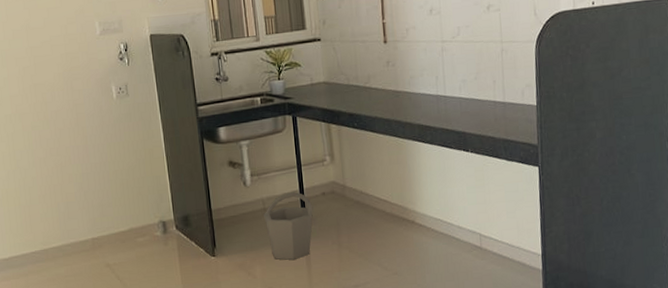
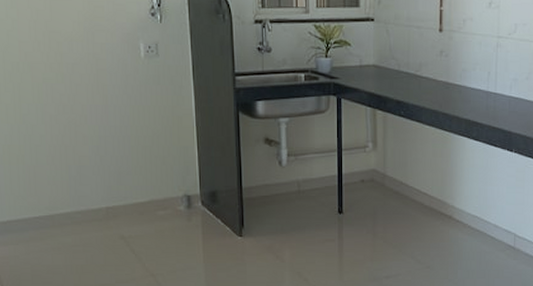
bucket: present [264,192,313,261] -> none [298,176,351,247]

